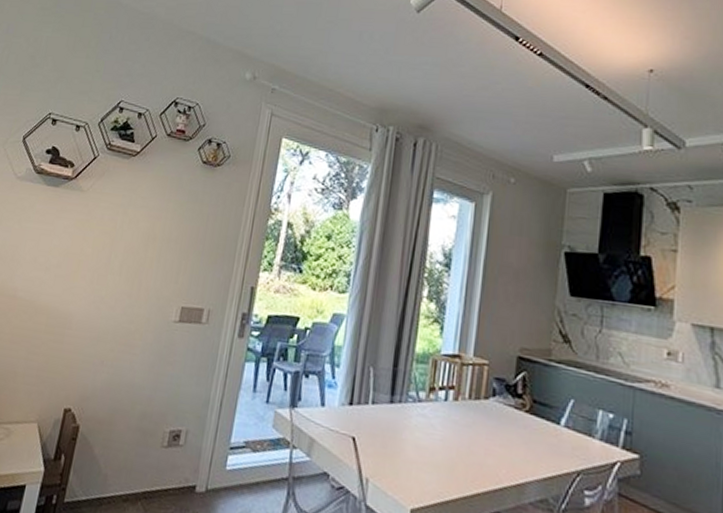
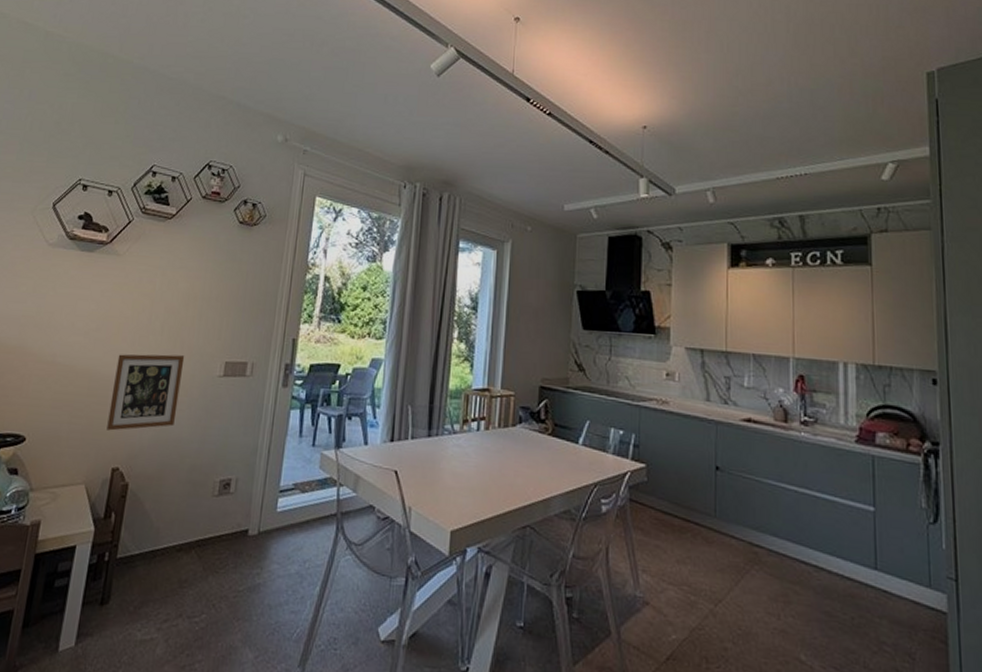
picture frame: none [61,292,142,371] -> present [107,354,185,431]

